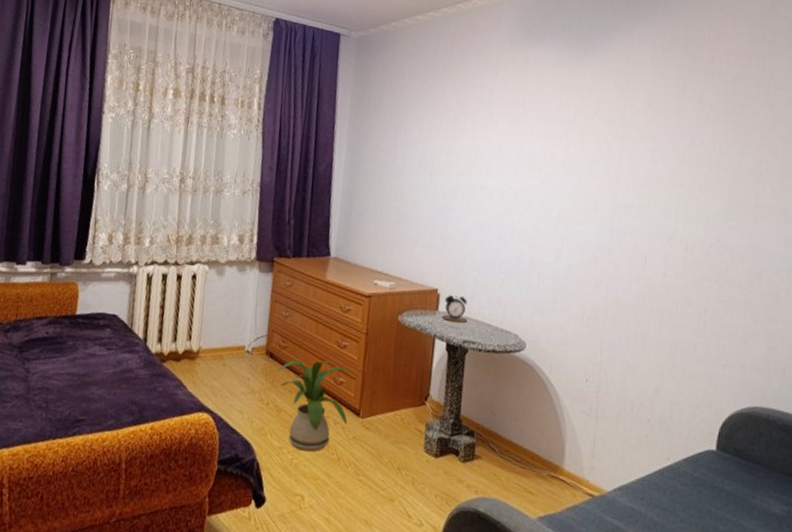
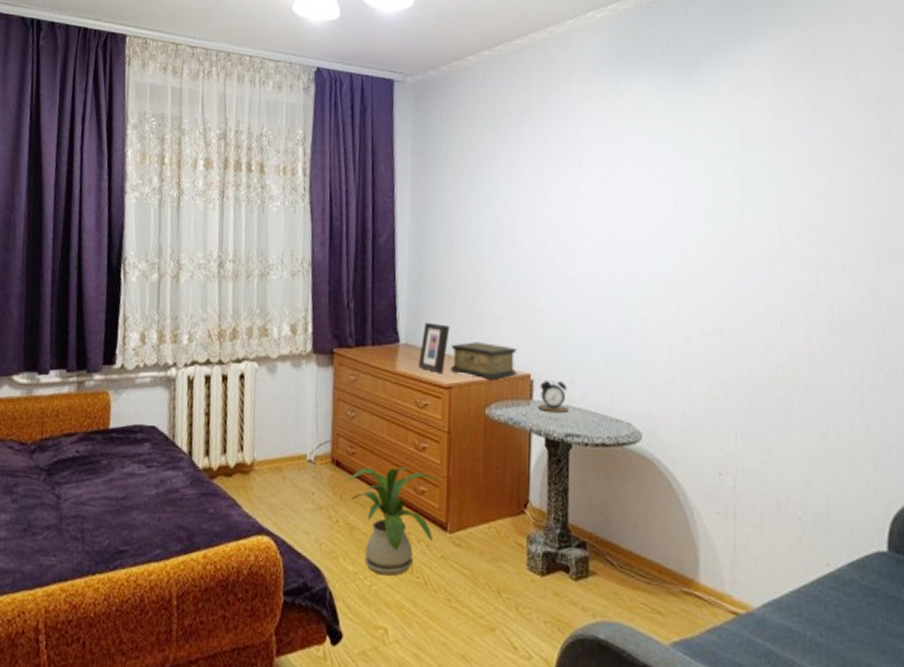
picture frame: none [345,240,374,284] -> present [419,322,450,373]
decorative box: none [371,259,429,292] -> present [450,342,518,379]

